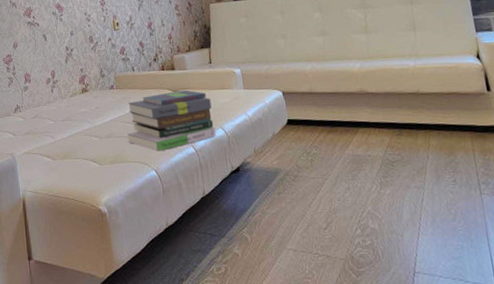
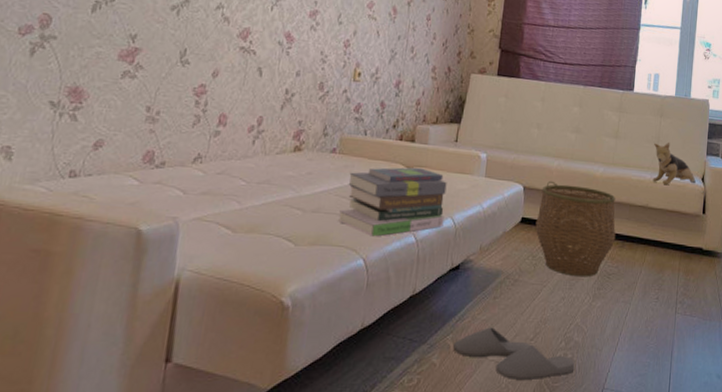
slippers: none [250,219,377,266] -> present [453,327,575,379]
basket: none [300,83,391,168] -> present [535,180,616,277]
plush toy: none [410,26,470,69] -> present [652,141,696,186]

